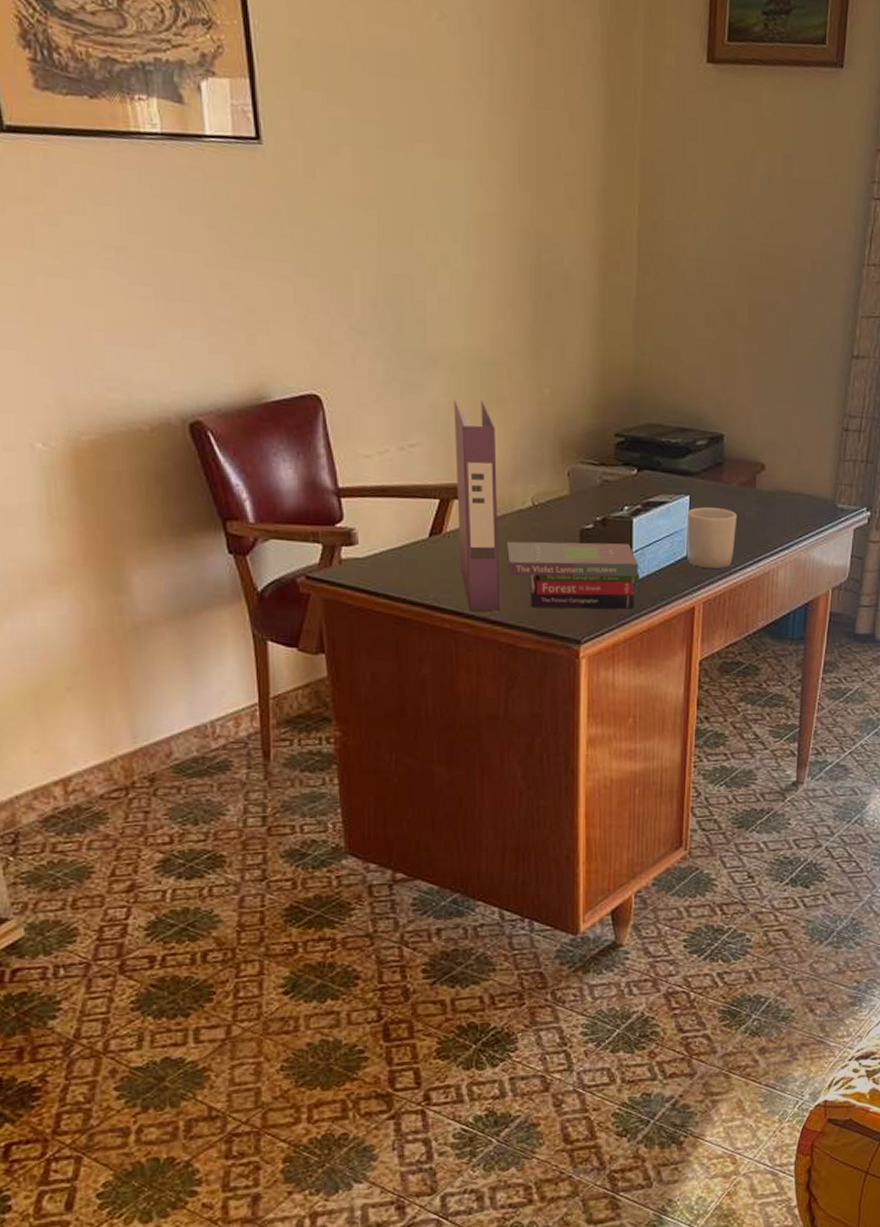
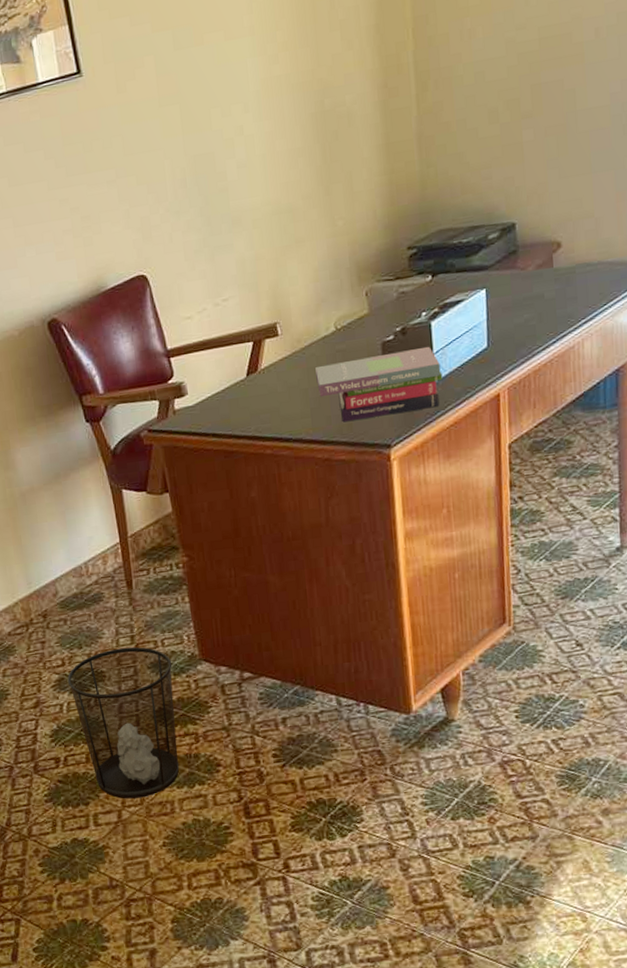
waste bin: none [174,829,311,1012] -> present [67,647,180,799]
binder: present [453,400,500,612] -> none [257,246,315,435]
mug: present [686,507,738,570] -> none [484,293,537,356]

